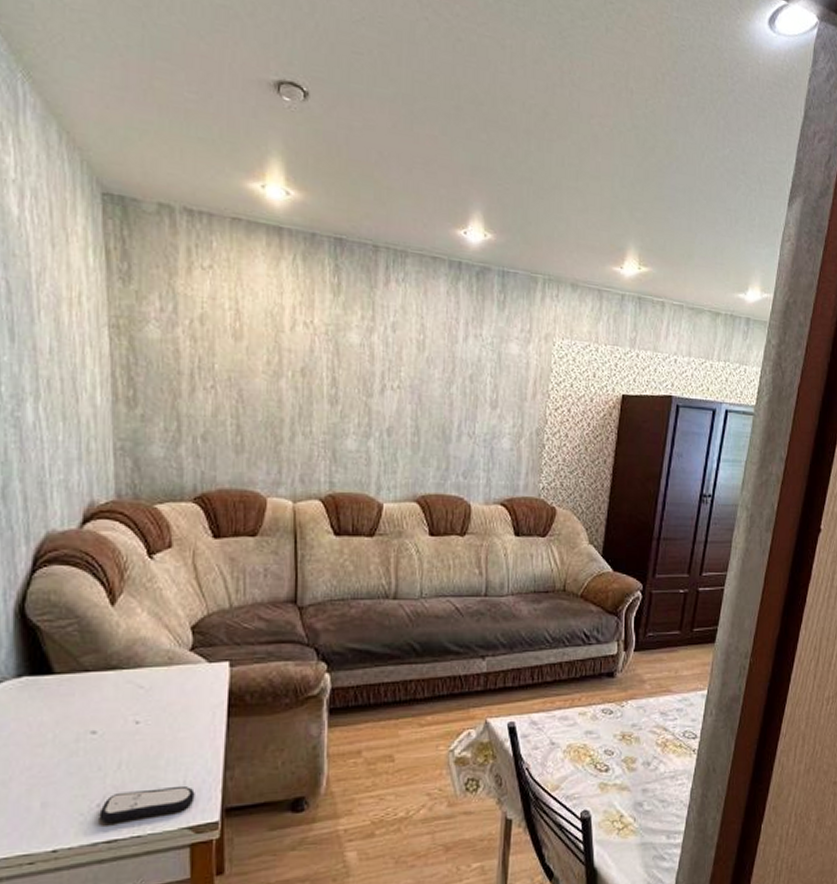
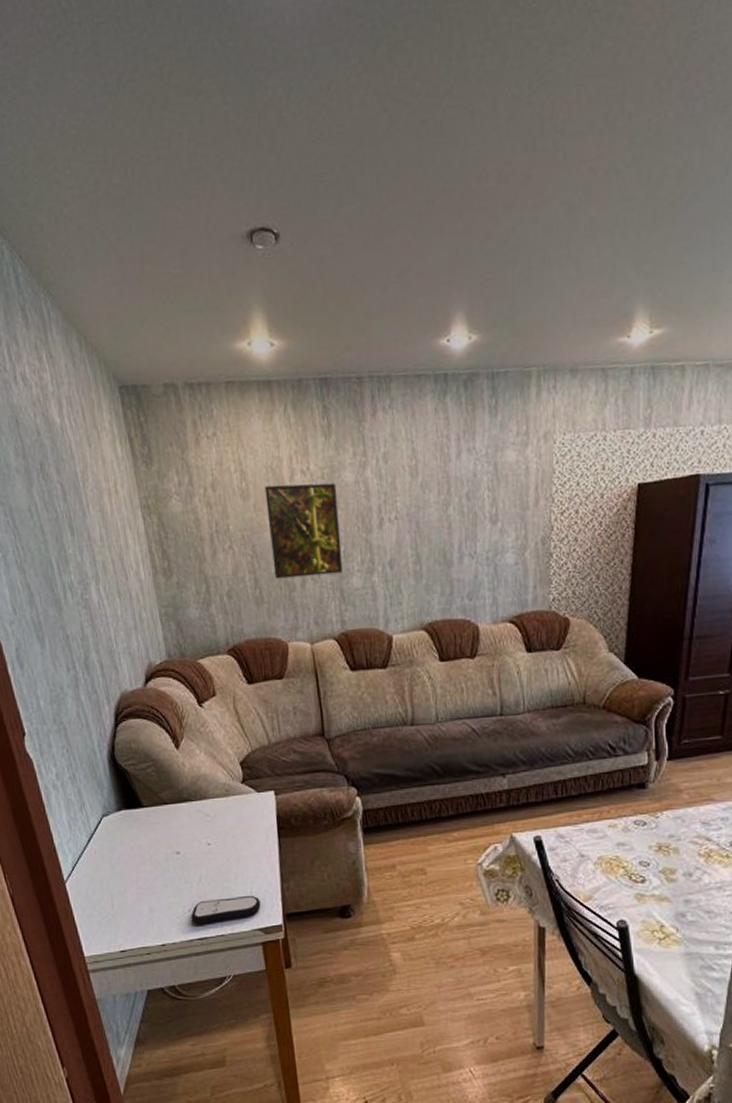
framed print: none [260,330,340,433] -> present [264,483,343,579]

